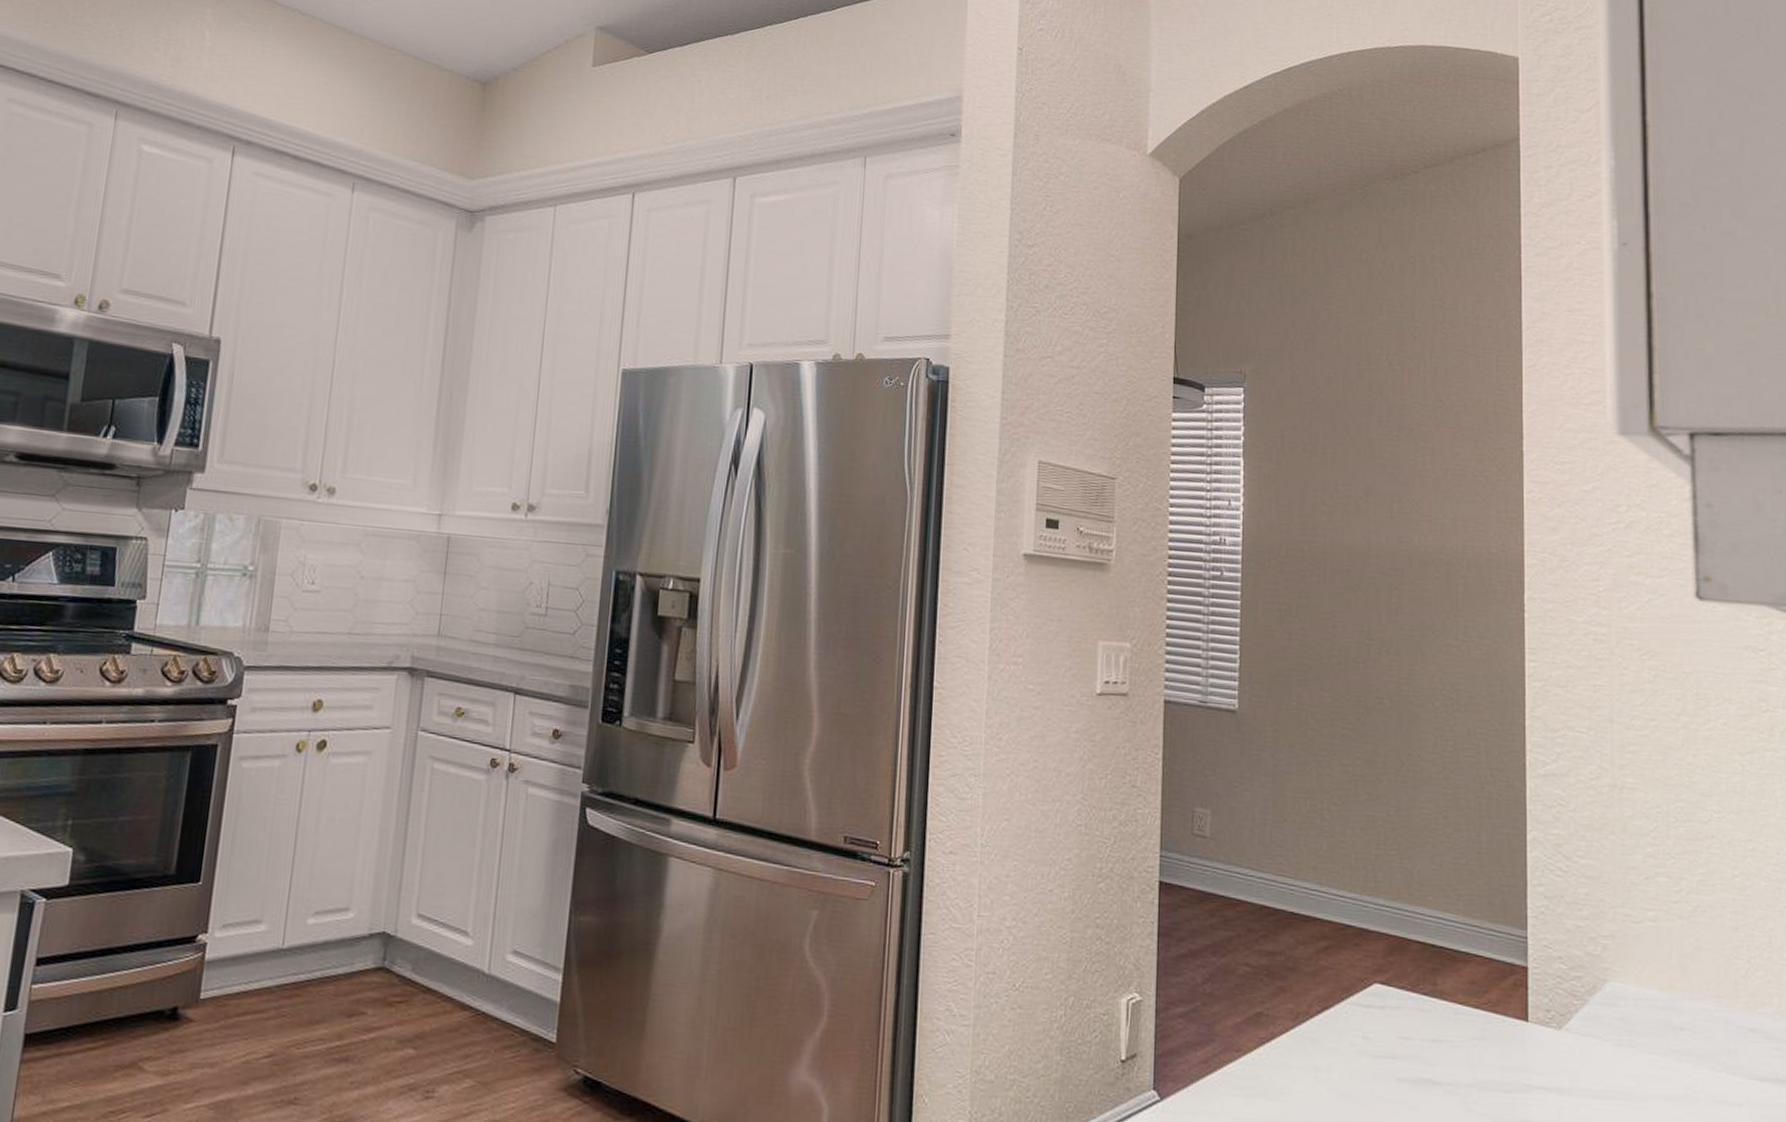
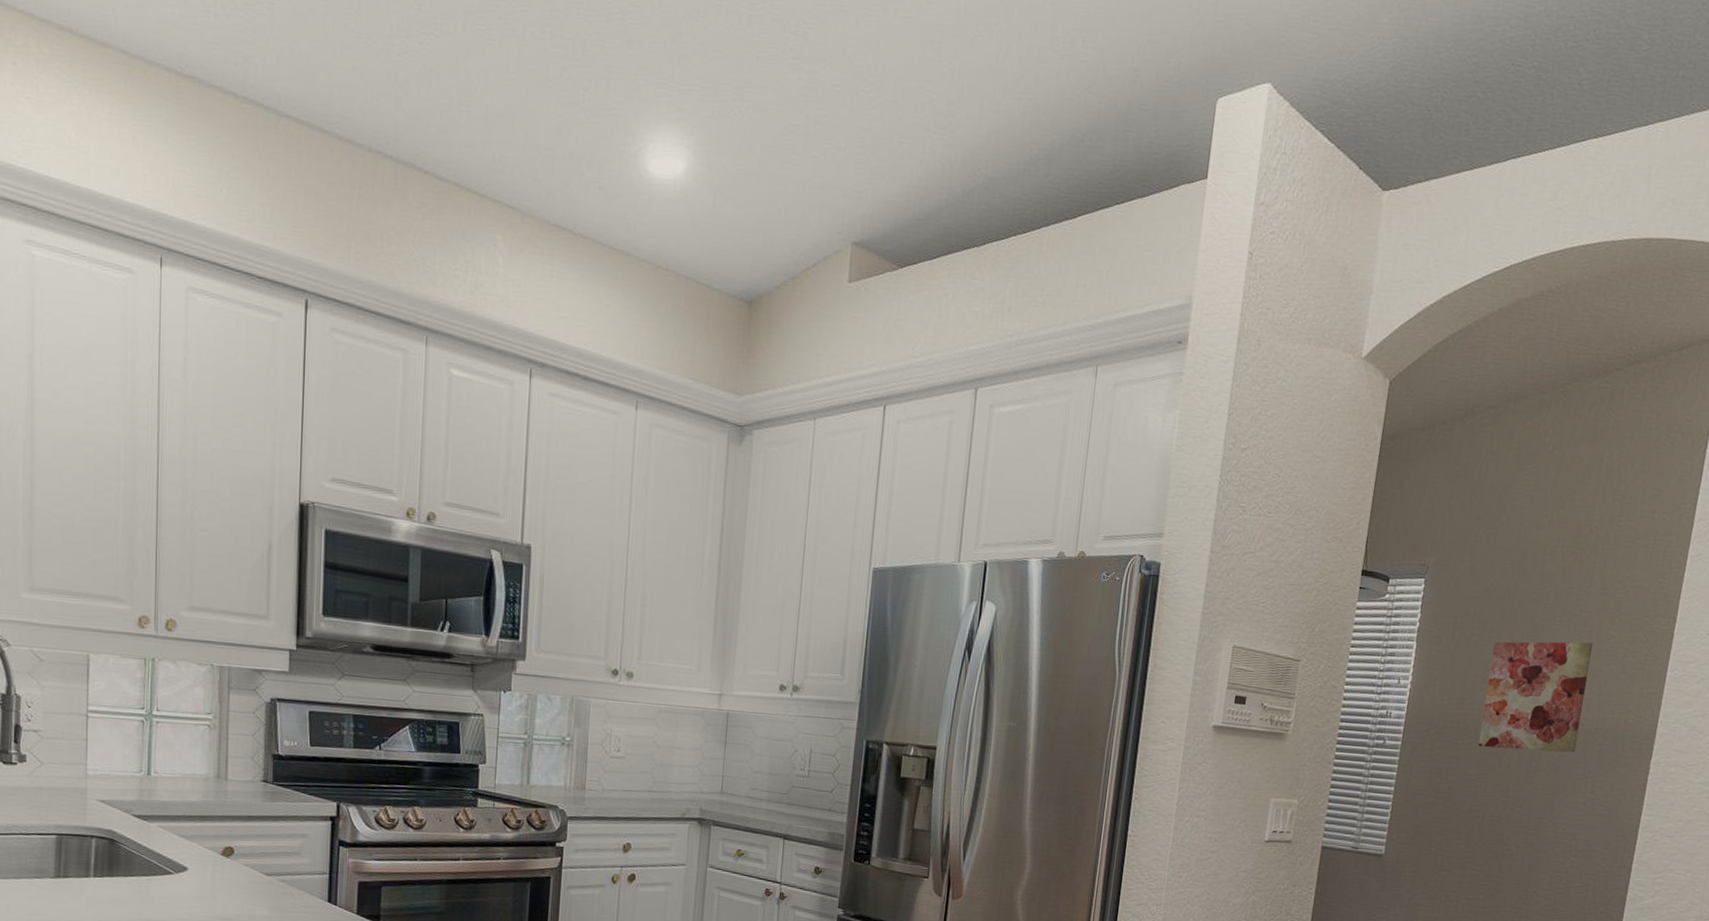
wall art: none [1328,458,1438,587] -> present [1478,641,1594,753]

